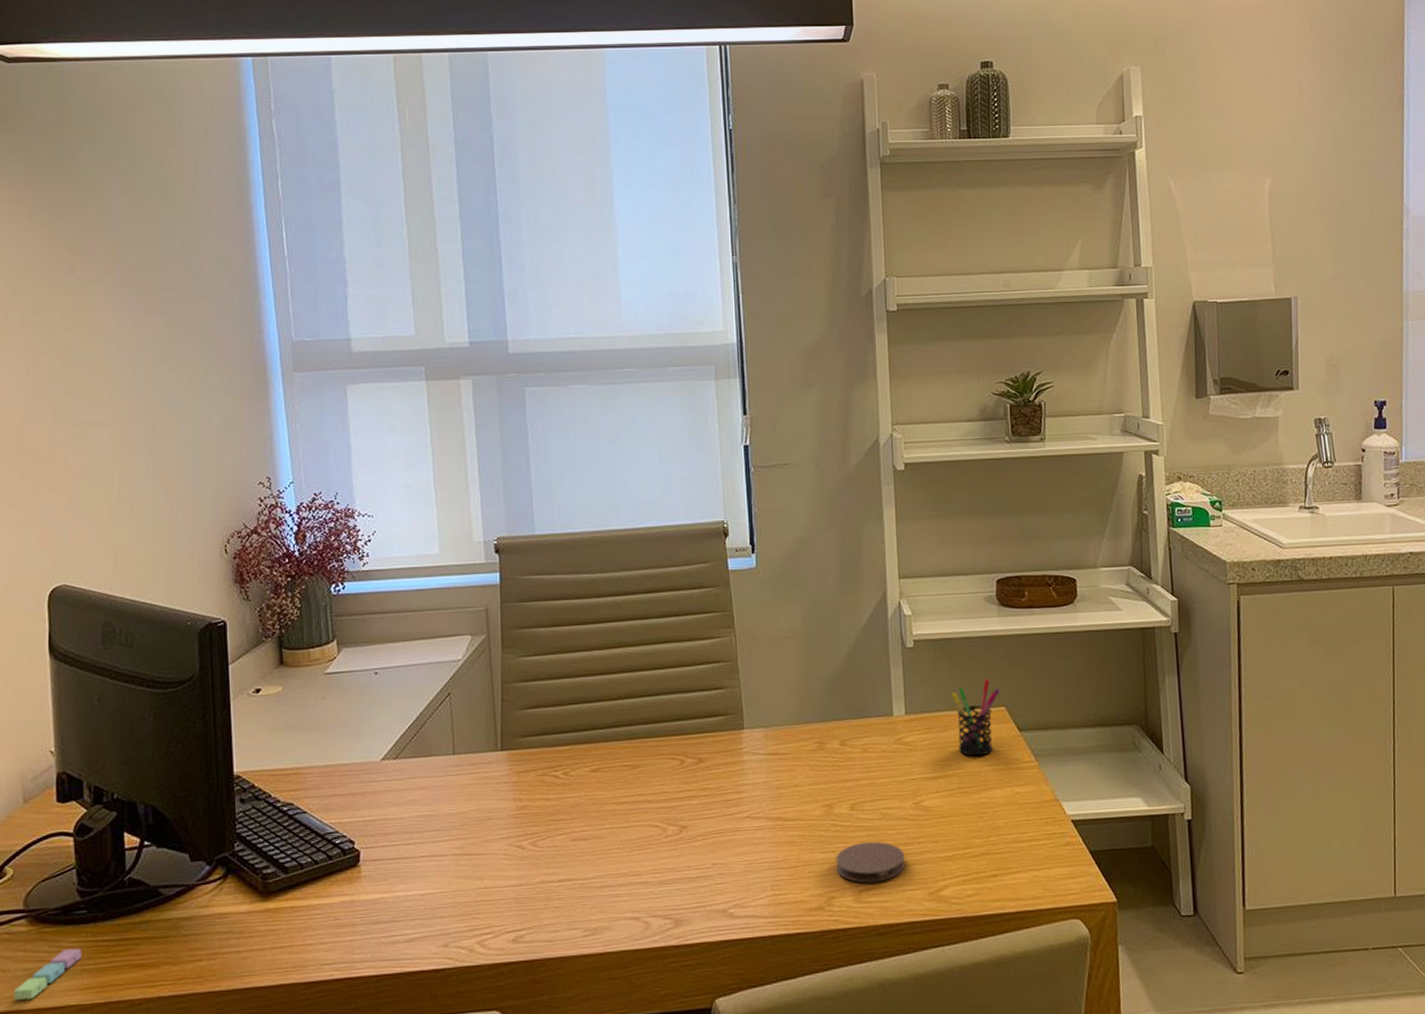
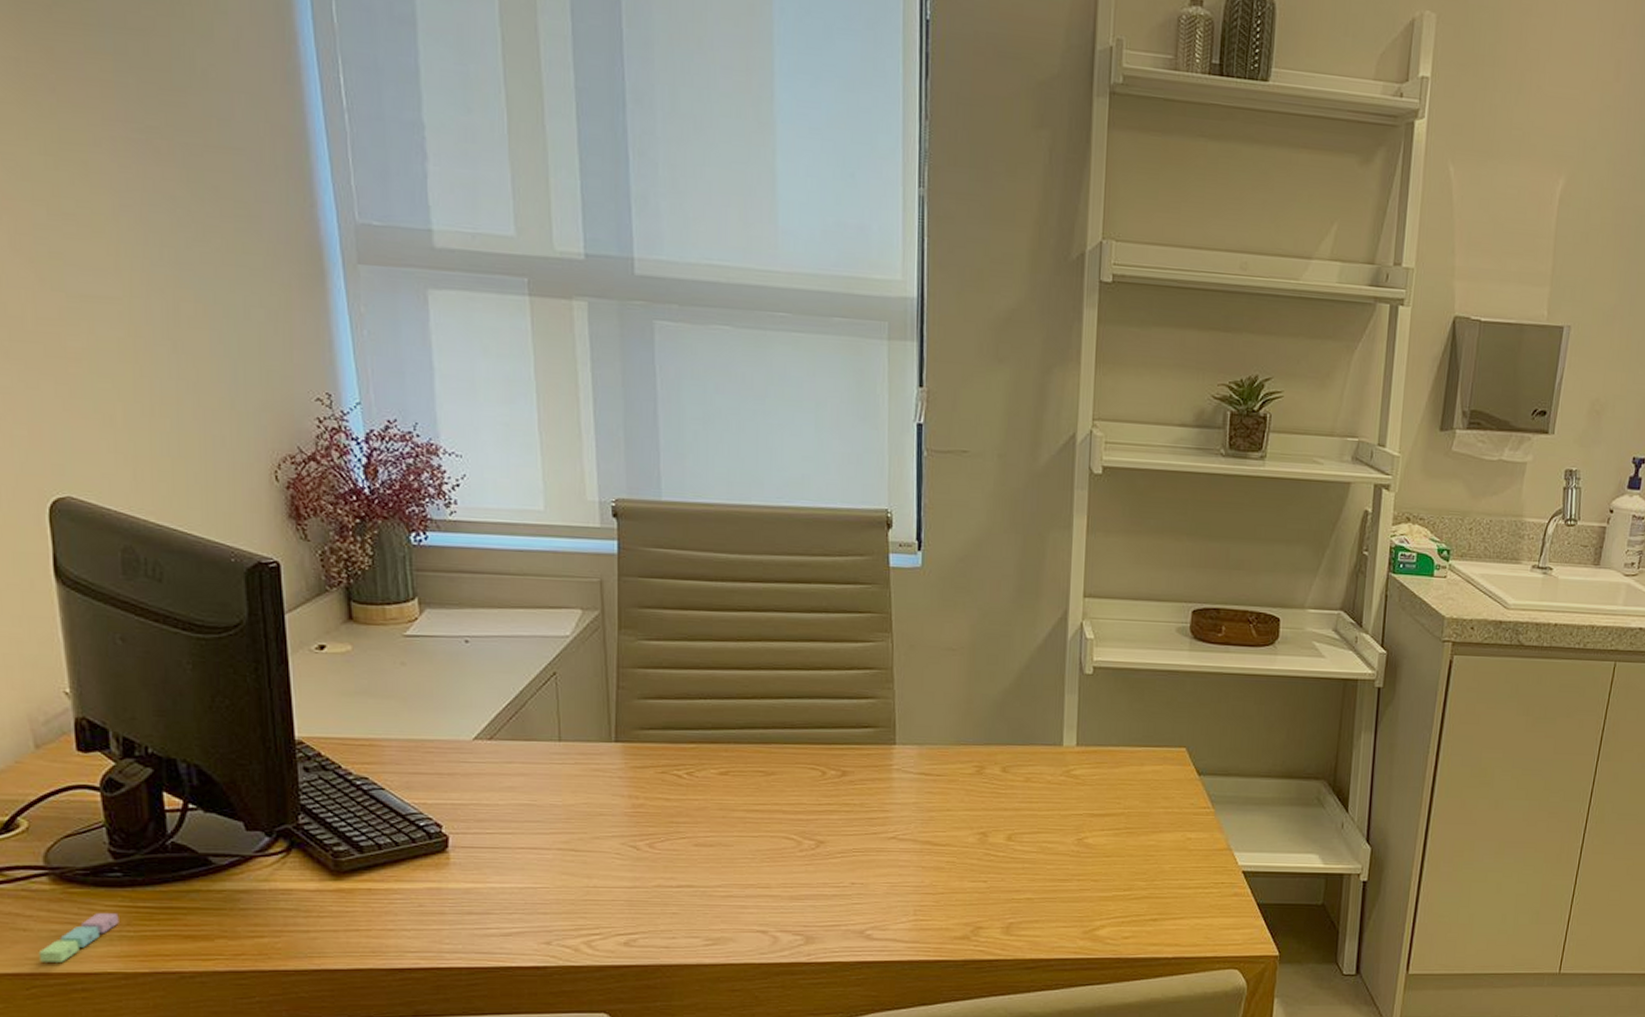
coaster: present [836,841,905,883] -> none [986,874,1061,916]
pen holder: present [951,679,1000,757] -> none [1129,716,1183,797]

